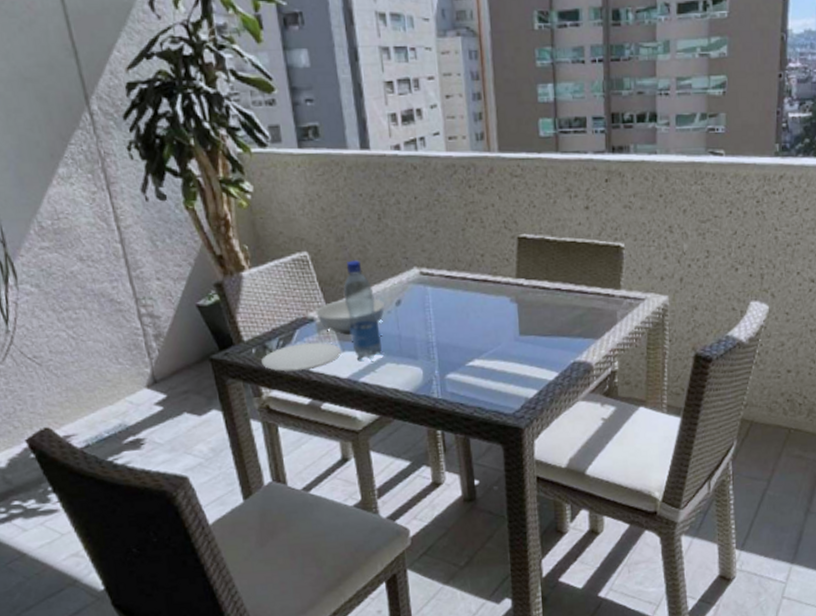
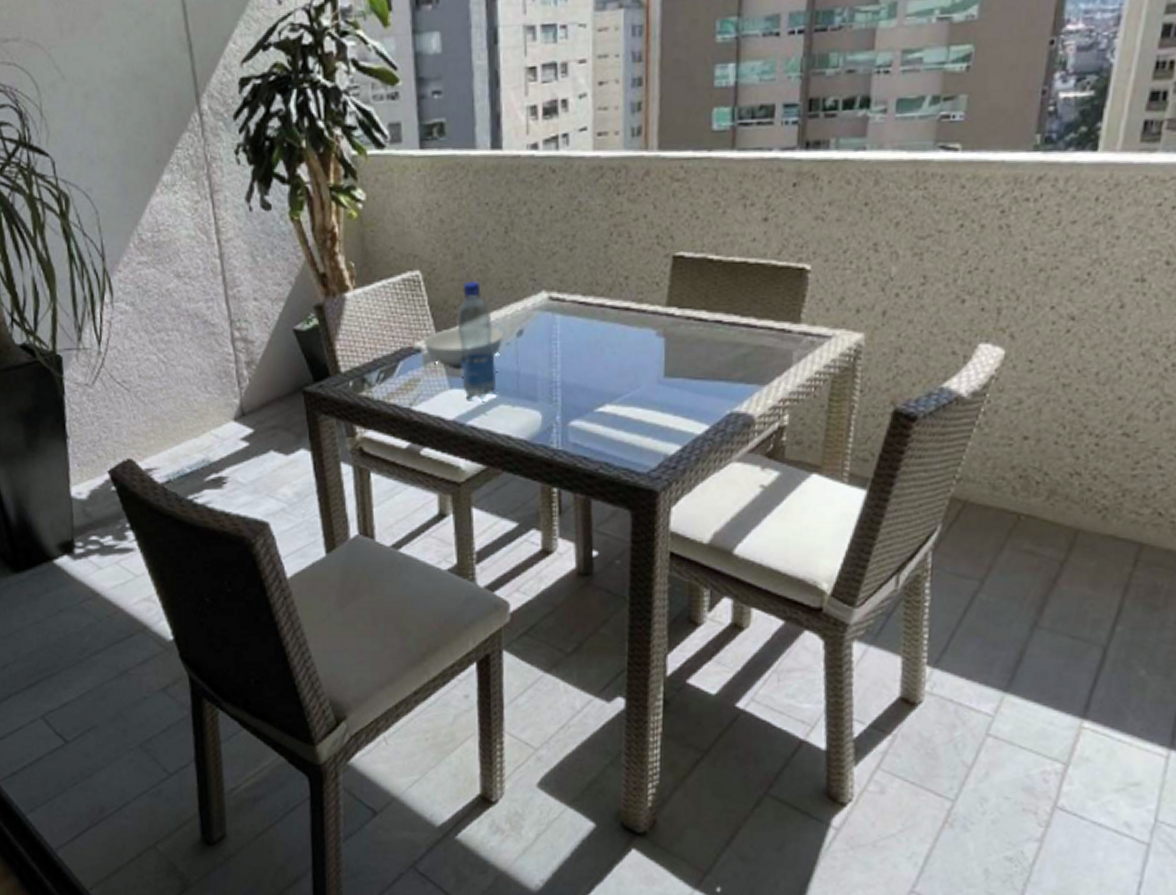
plate: present [261,342,341,372] -> none [359,376,448,409]

